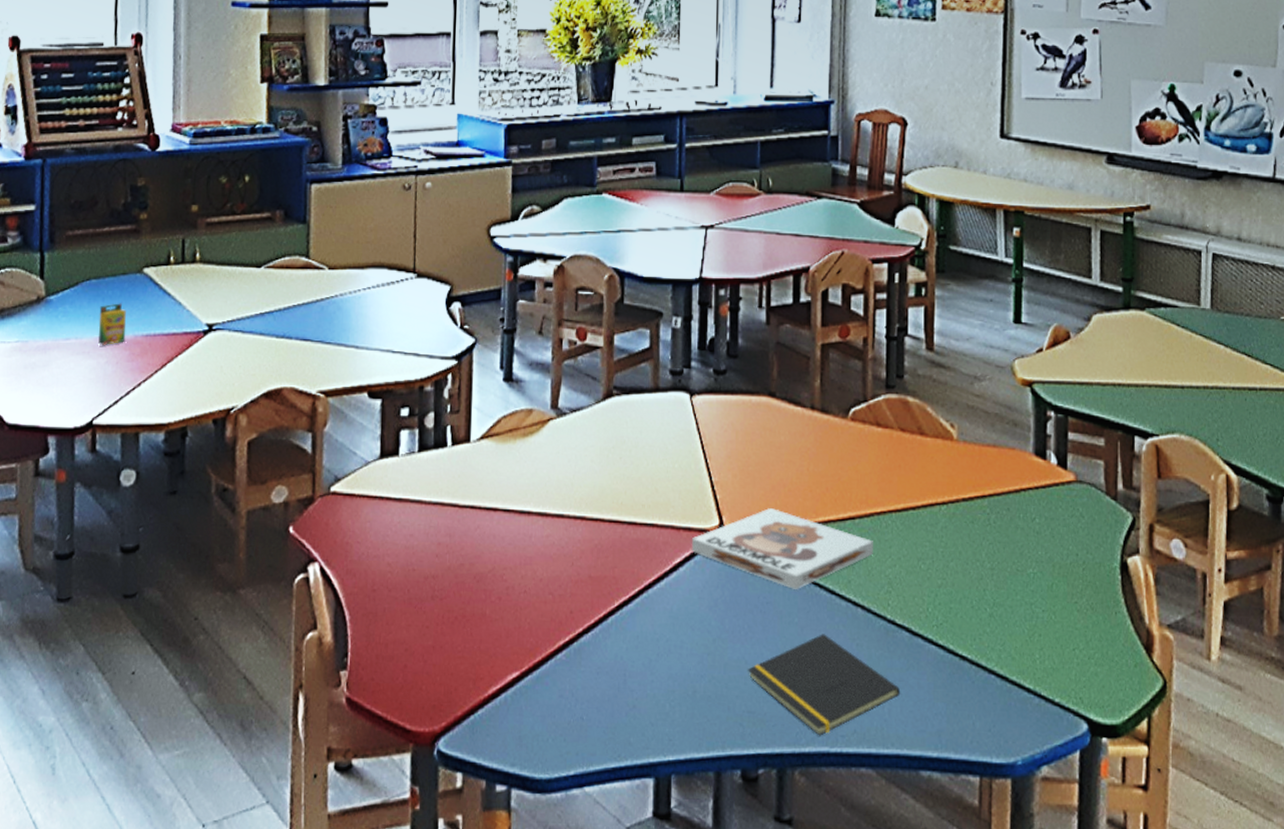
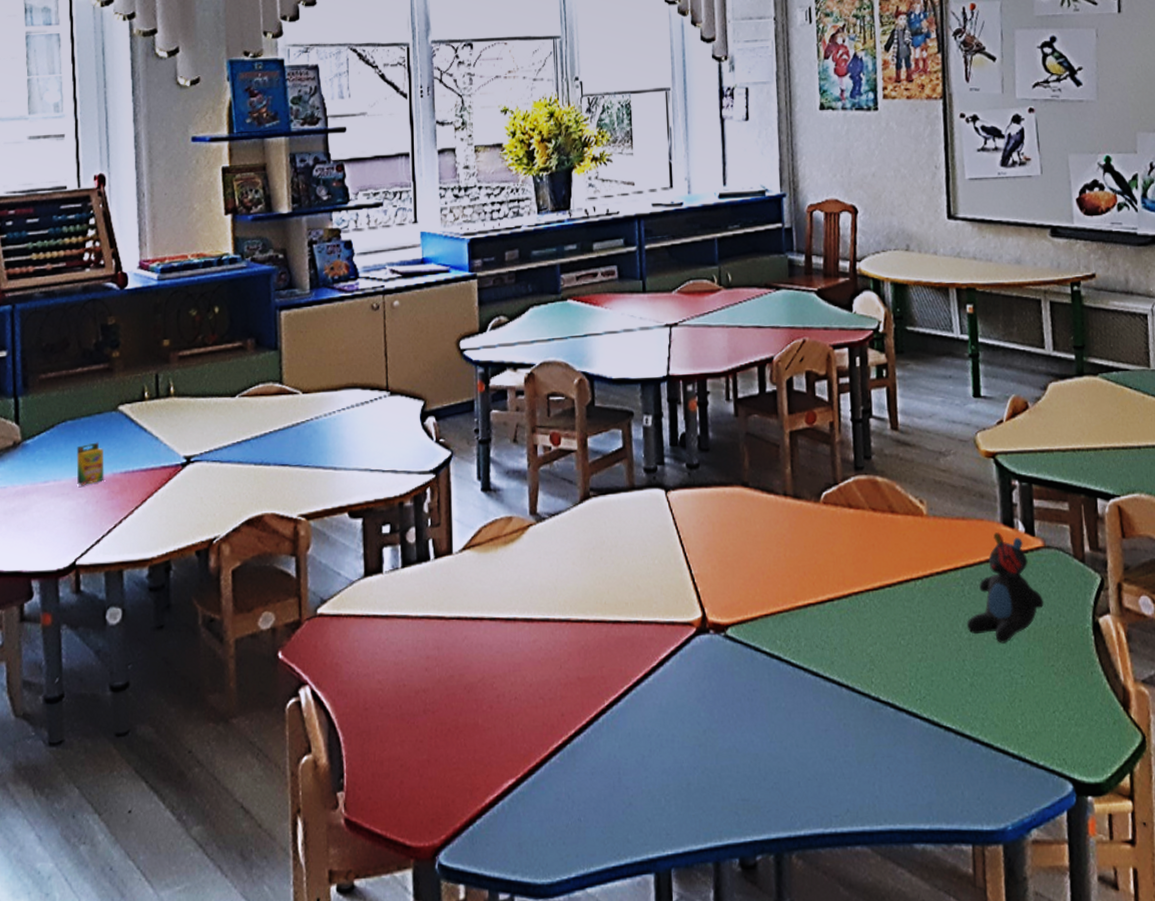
board game: present [691,507,873,589] -> none [675,595,854,675]
notepad: present [747,634,901,736] -> none [738,716,890,818]
teddy bear: none [990,463,1072,576] -> present [966,532,1045,644]

